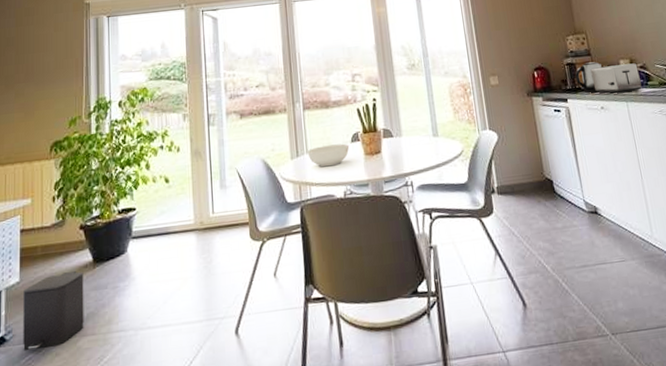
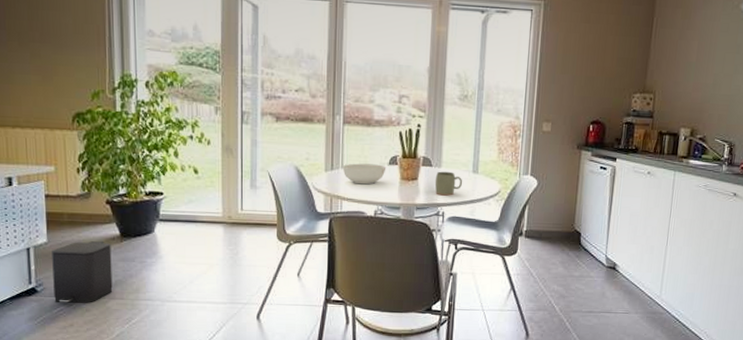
mug: none [398,139,426,165] -> present [434,171,463,196]
kettle: present [575,62,602,94] -> none [630,125,661,157]
toaster: present [590,63,642,94] -> none [646,131,697,162]

